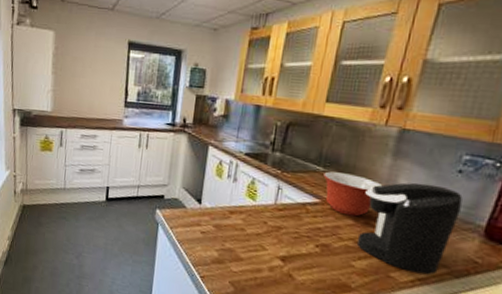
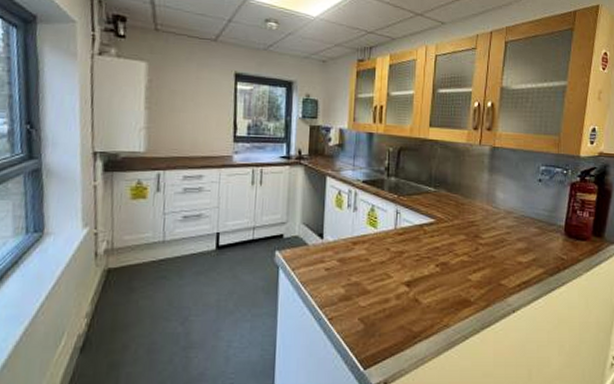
mixing bowl: present [323,171,382,217] -> none [435,191,483,232]
coffee maker: present [356,182,463,275] -> none [470,194,545,277]

